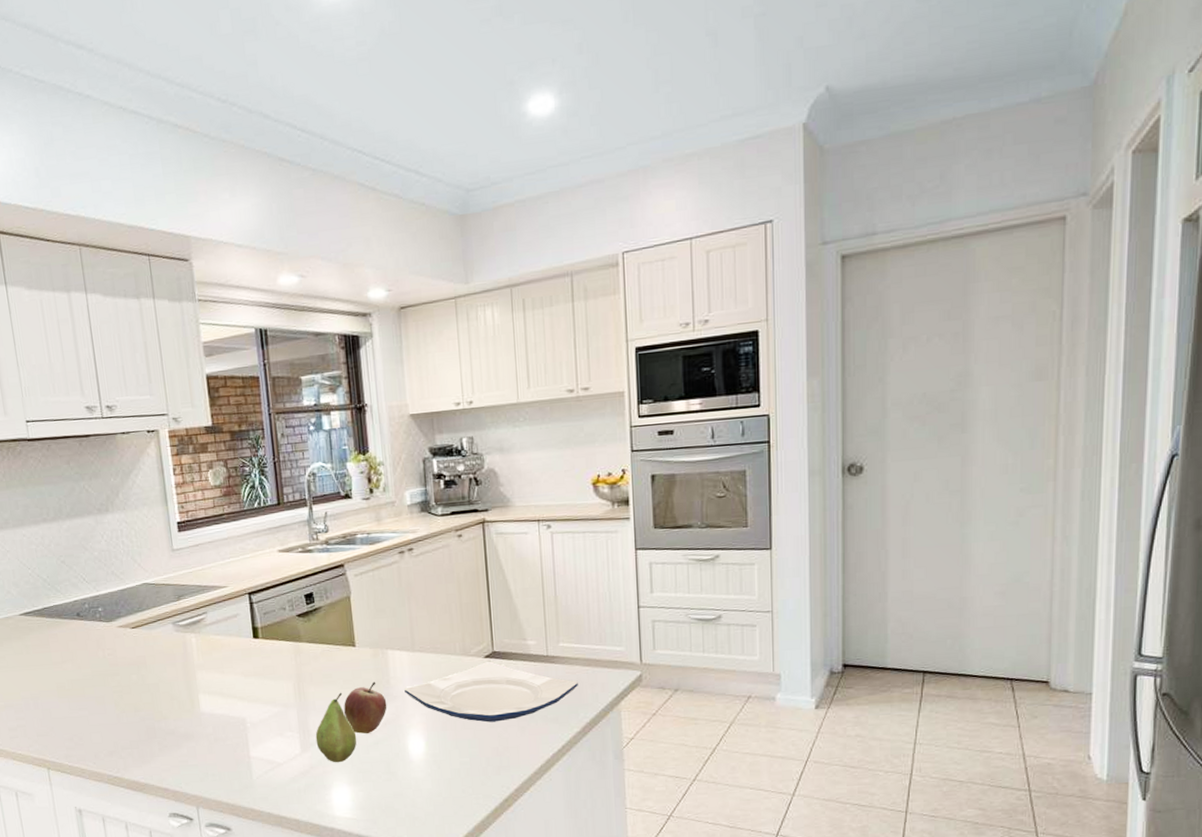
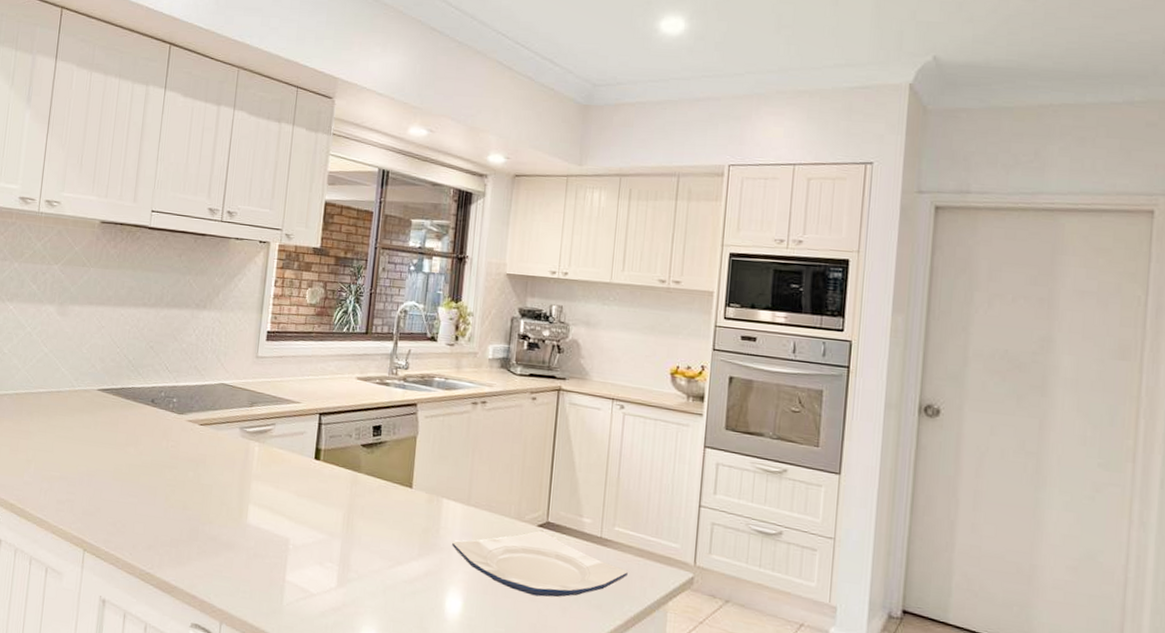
fruit: present [315,692,357,763] -> none [353,532,396,606]
fruit: present [344,681,387,734] -> none [388,528,432,581]

